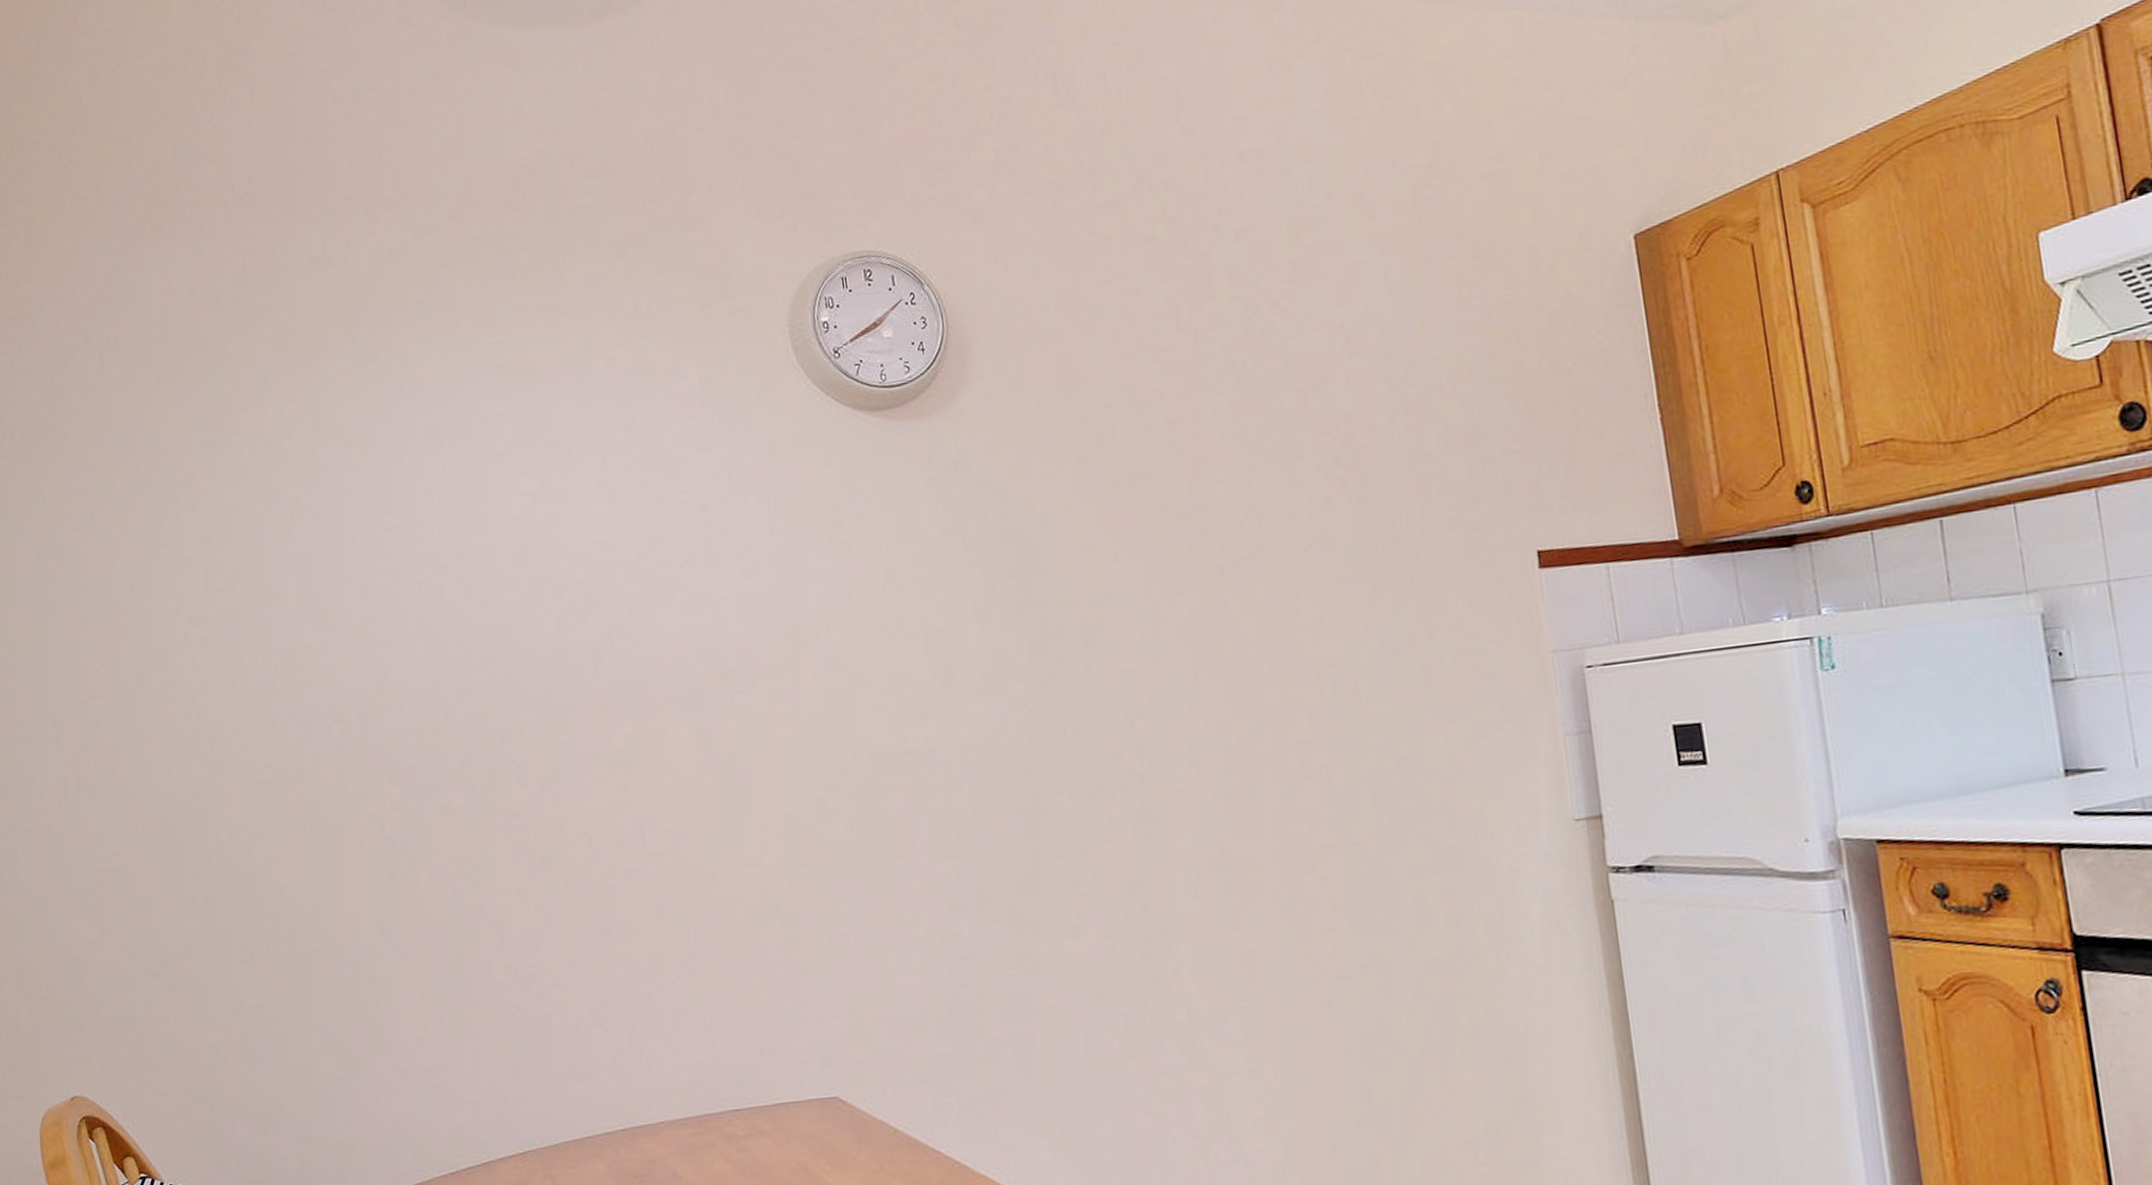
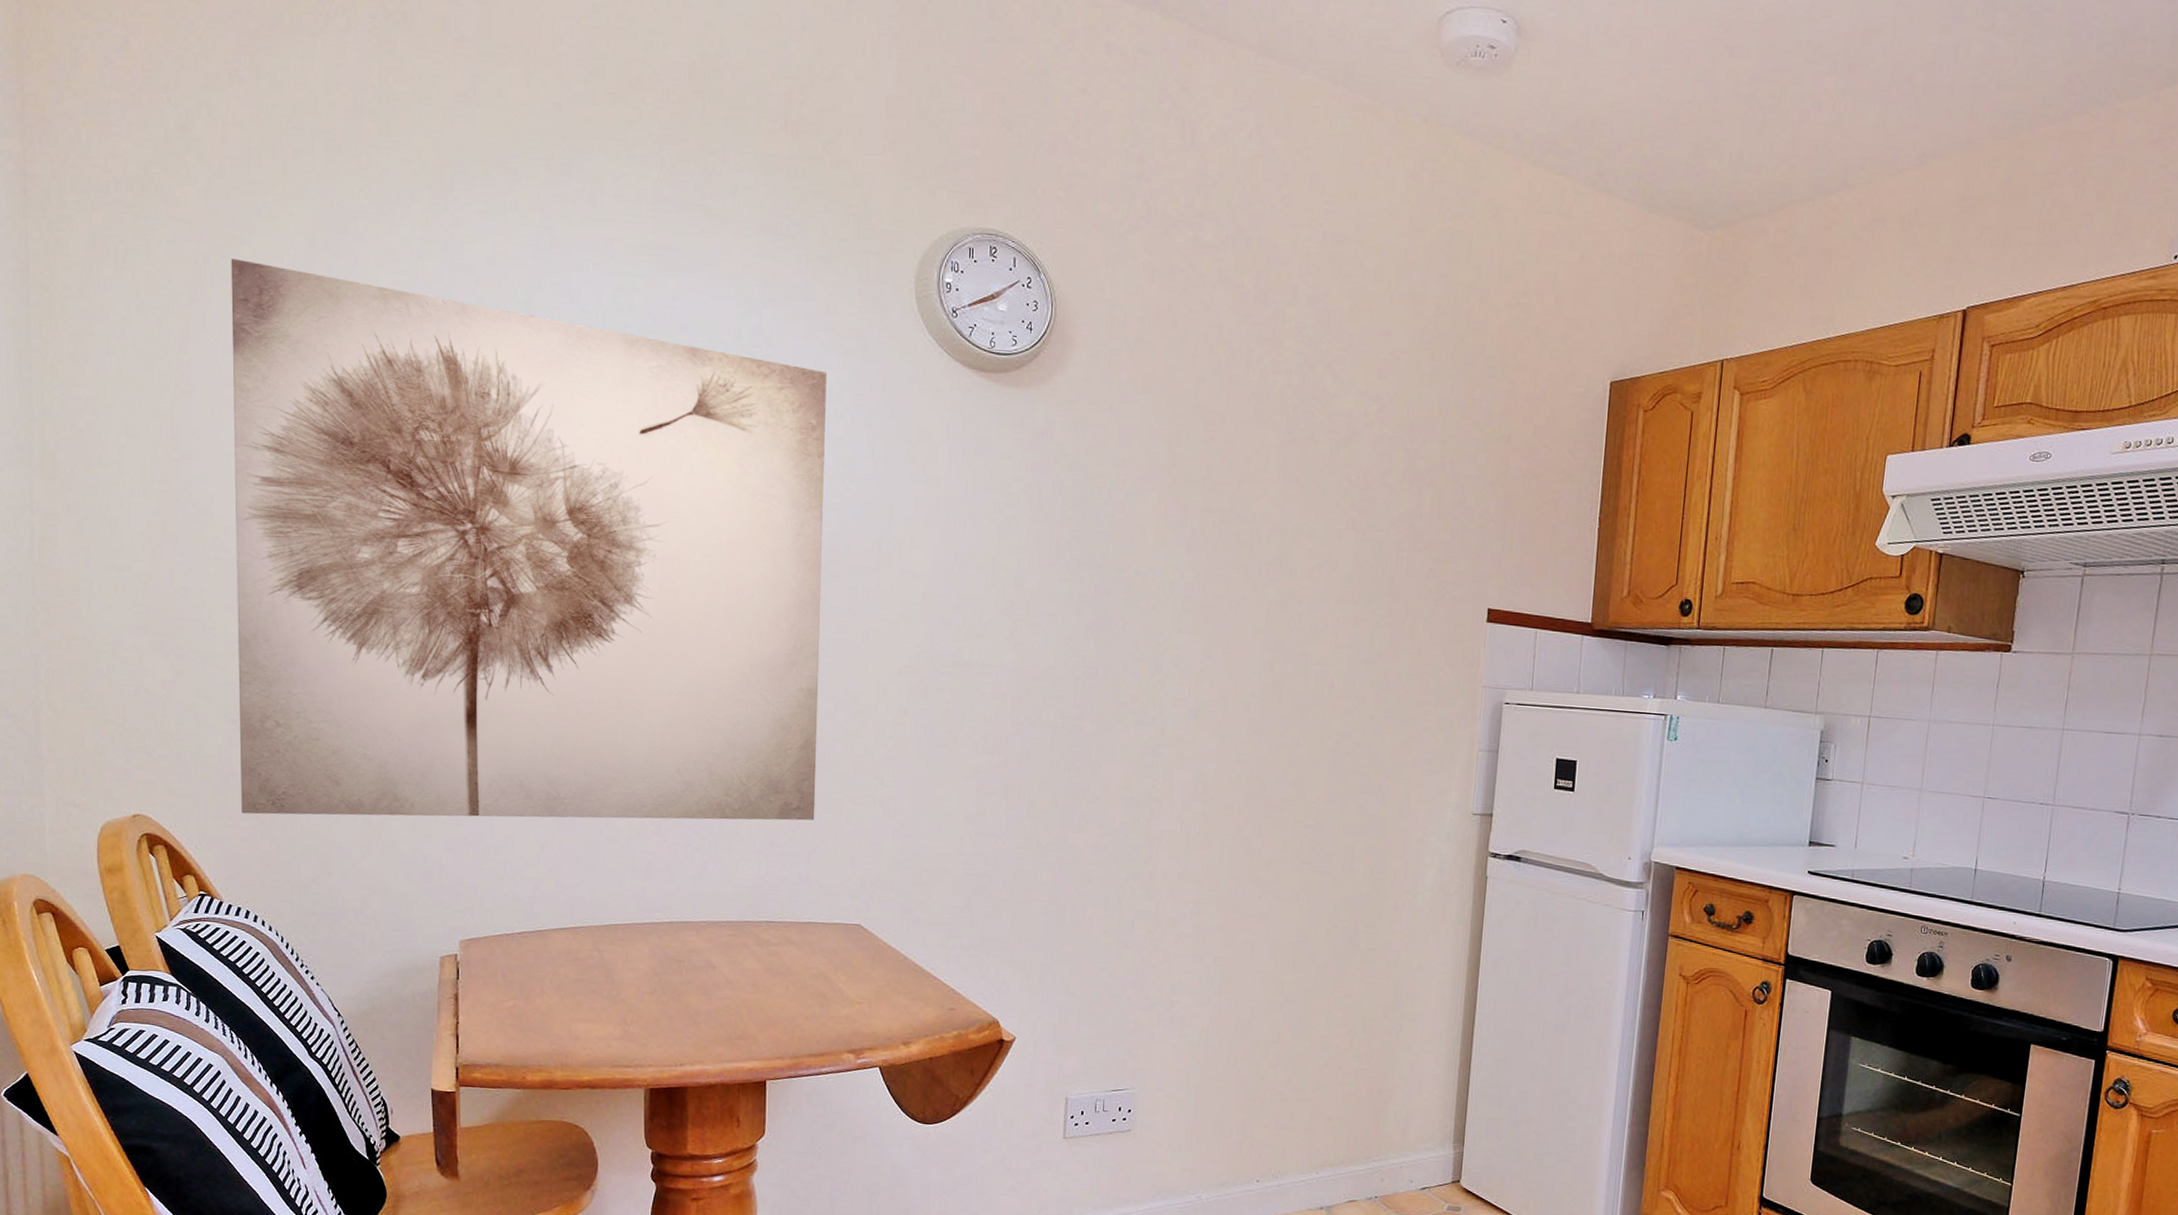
wall art: none [117,453,768,1077] -> present [230,257,827,821]

